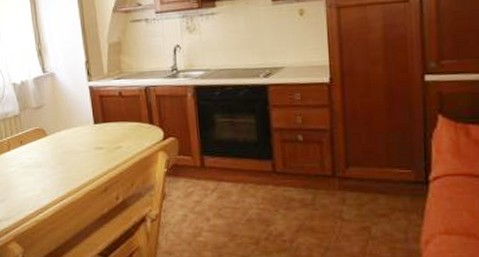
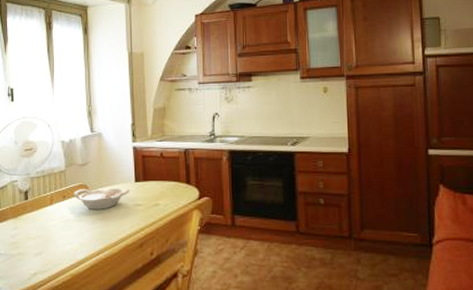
bowl: none [31,131,90,155] -> present [74,187,130,210]

